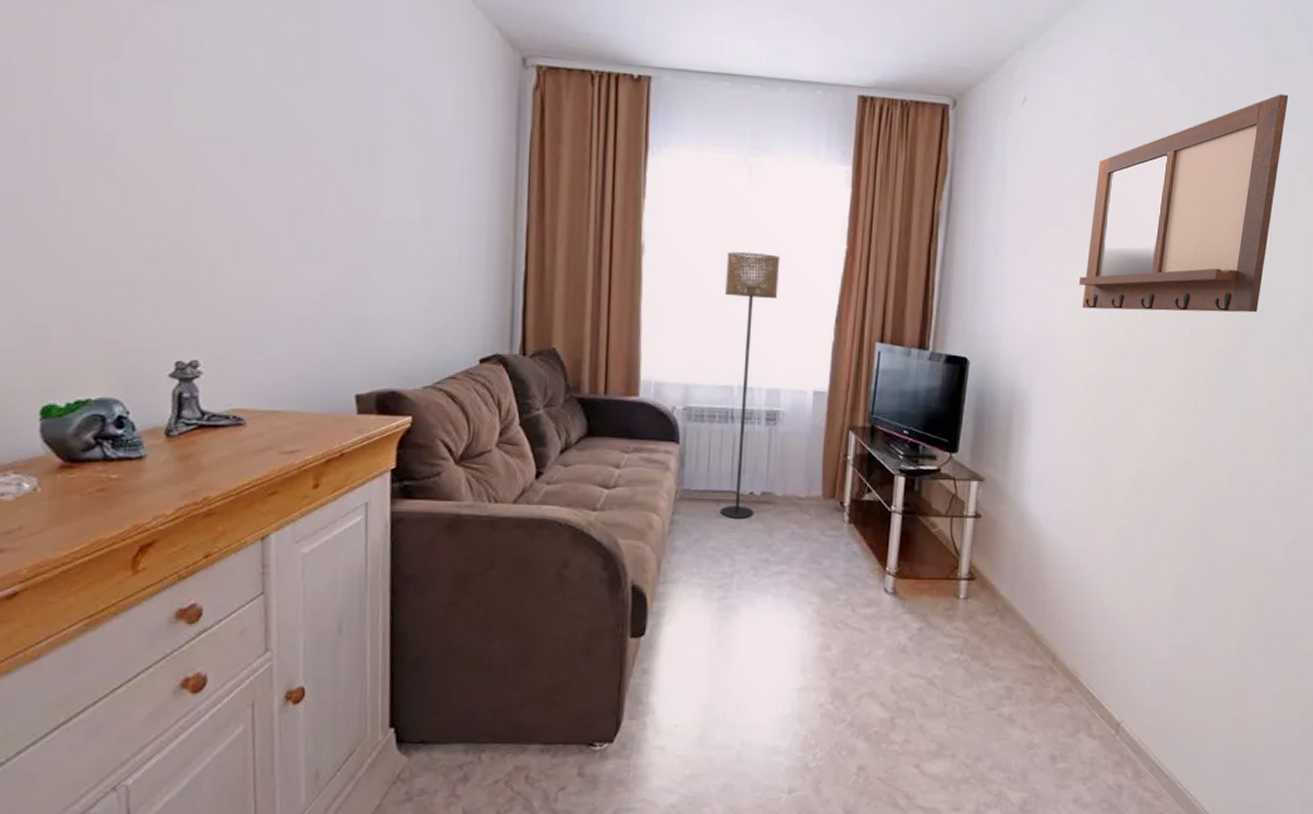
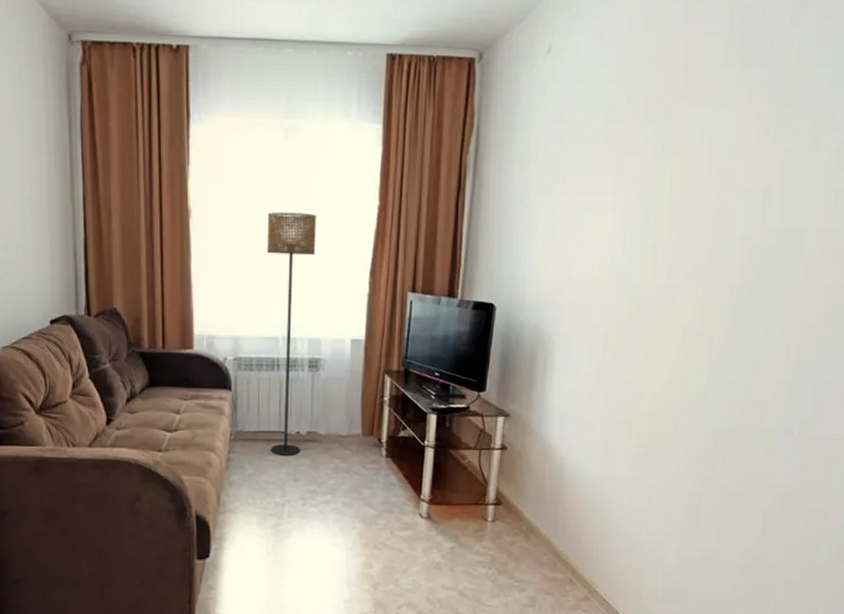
writing board: present [1079,94,1289,313] -> none [601,29,817,253]

